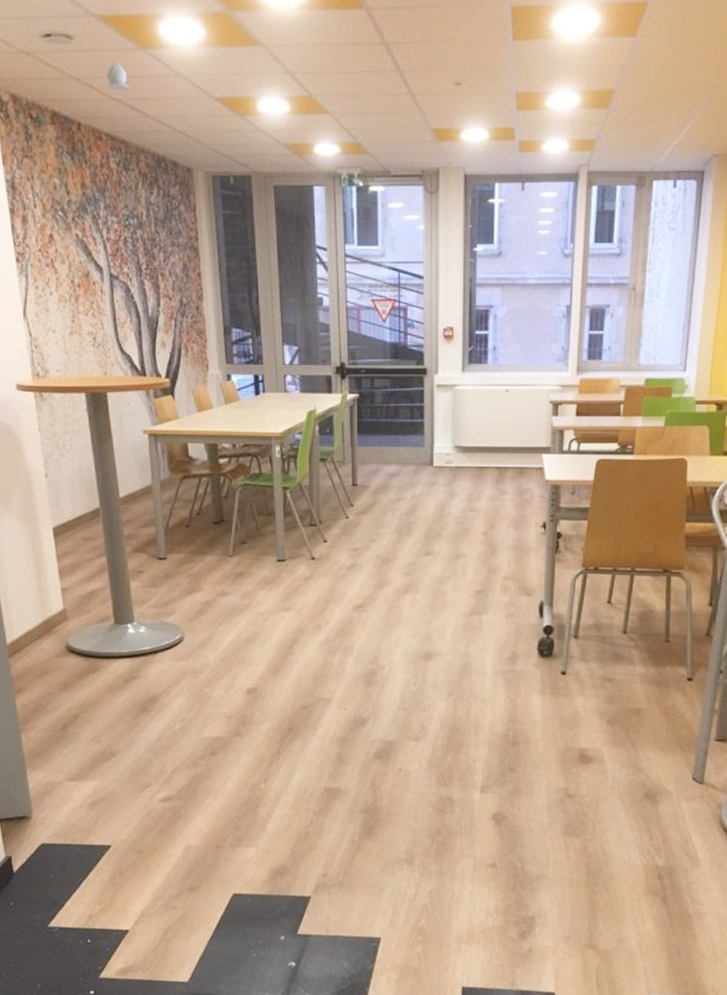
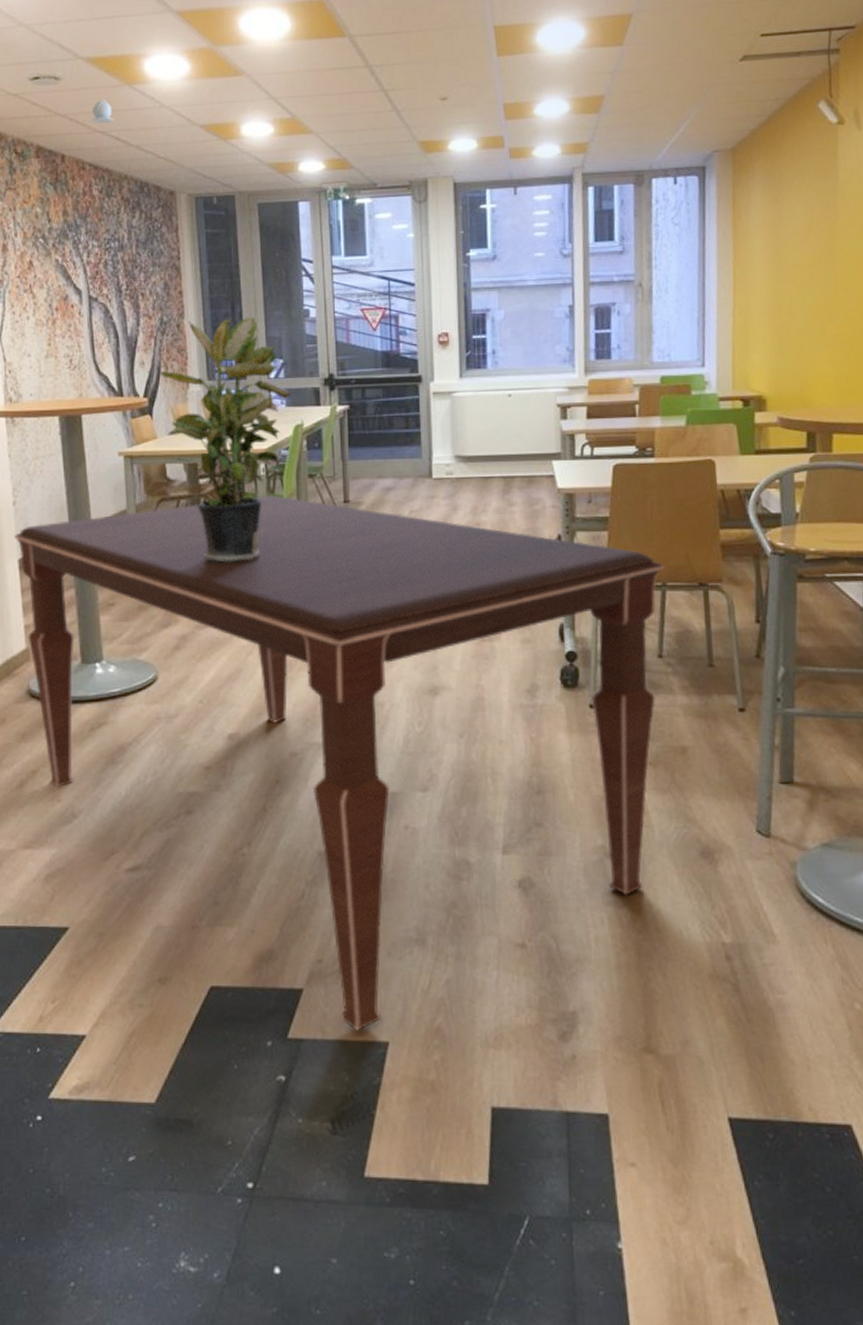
dining table: none [48,475,635,930] -> present [14,494,664,1032]
potted plant: none [180,302,306,539] -> present [160,316,293,564]

